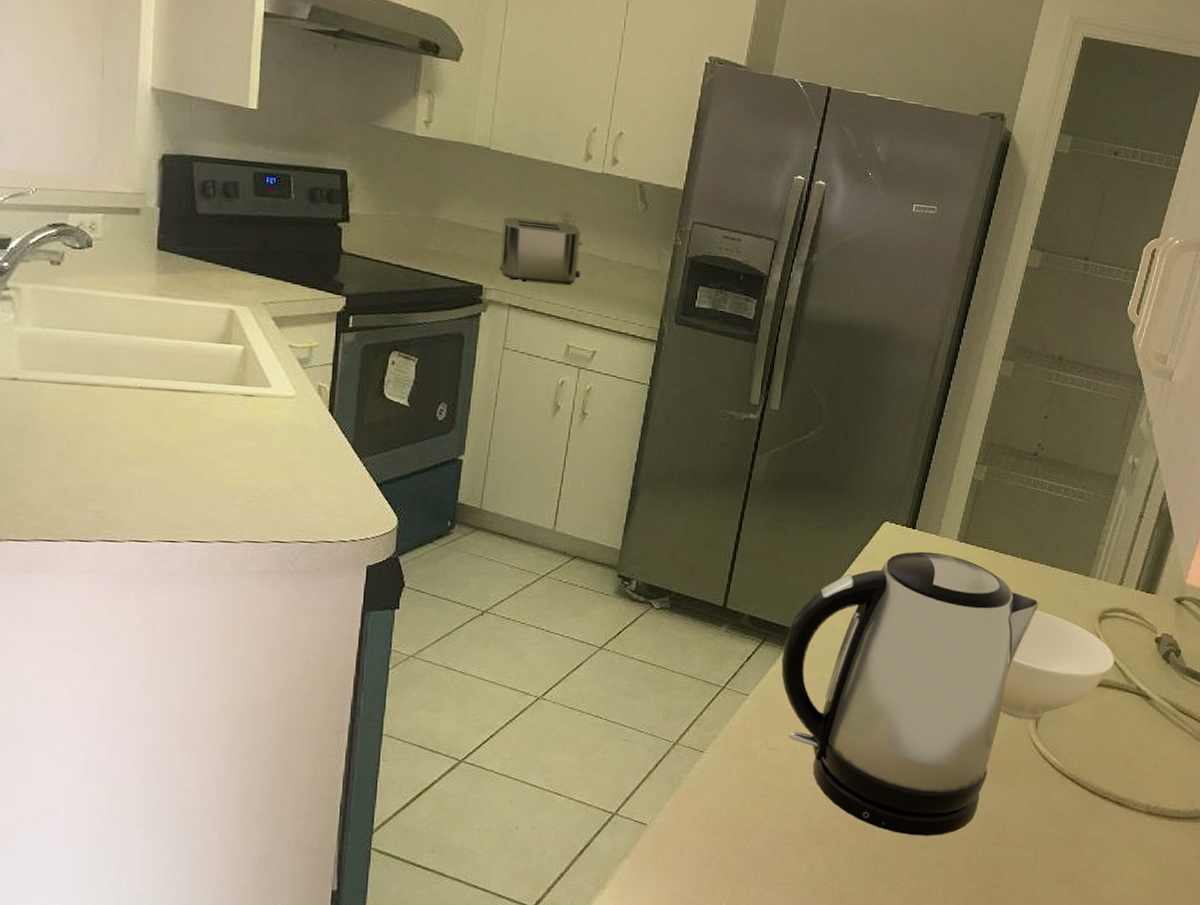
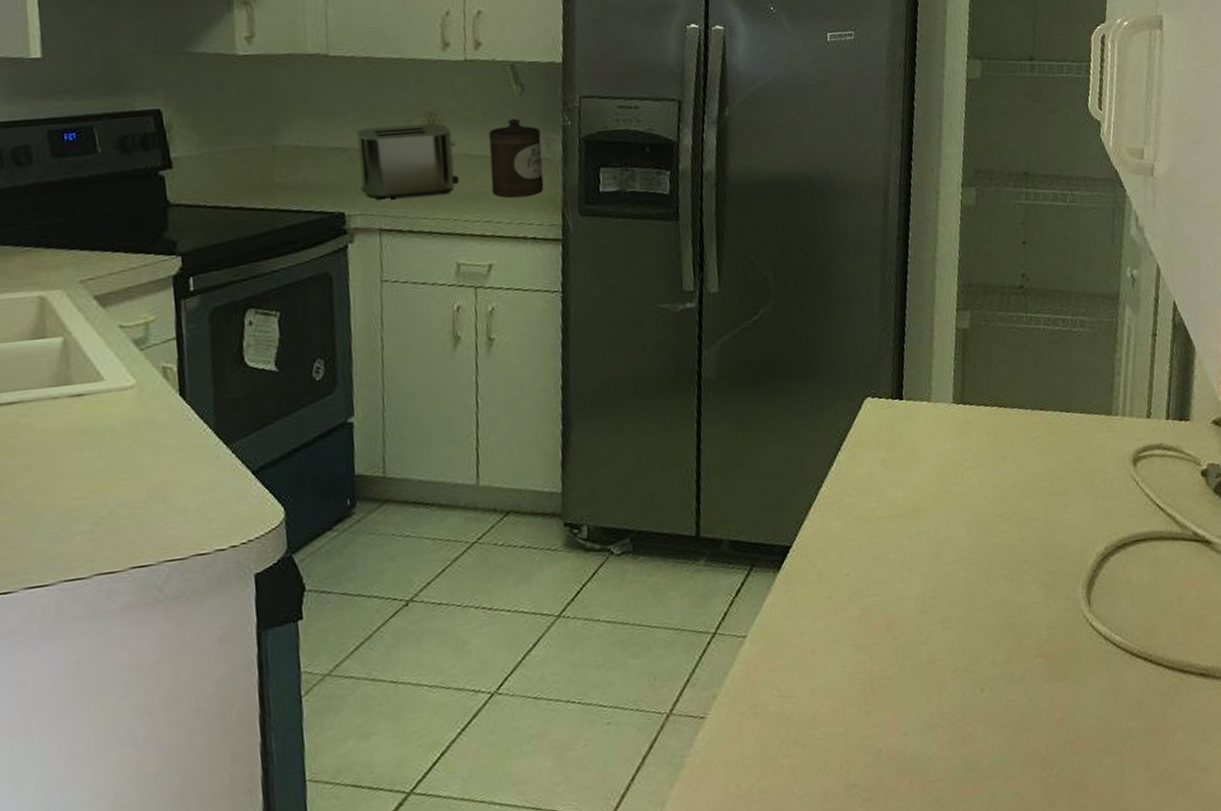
canister: none [606,231,655,300] -> present [489,119,544,198]
kettle: present [781,551,1039,836] -> none [776,421,1062,768]
bowl: present [1001,610,1115,720] -> none [1042,466,1161,599]

